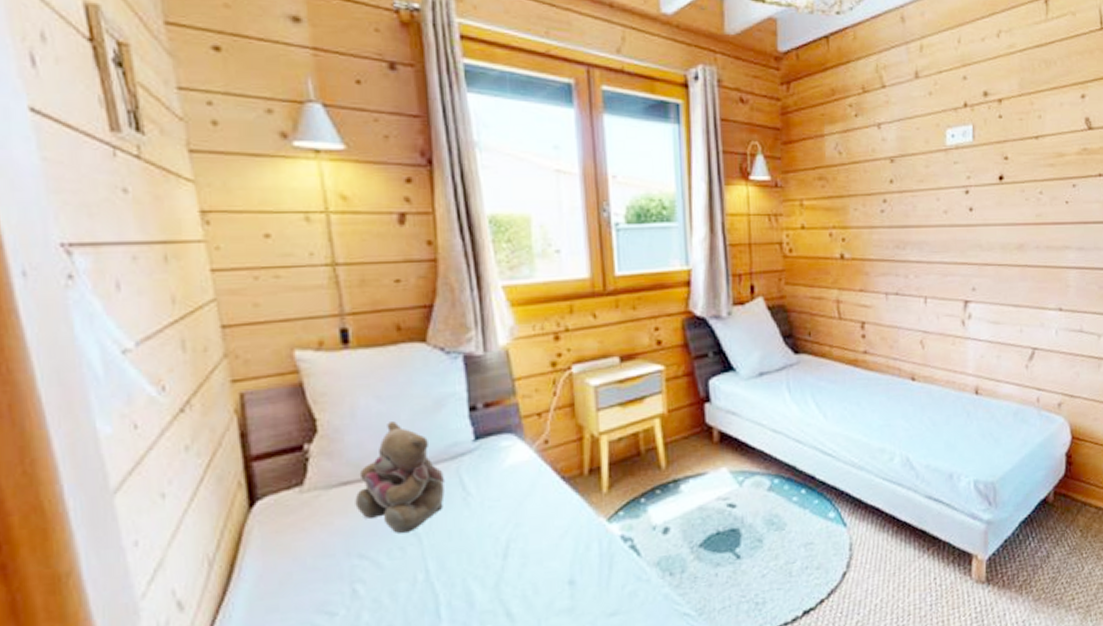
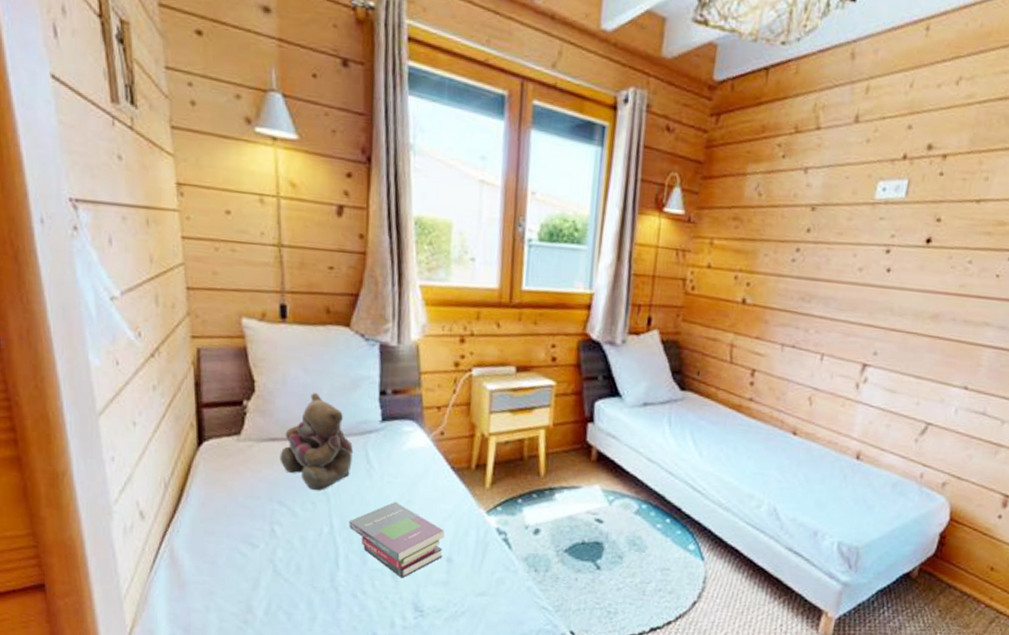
books: none [448,527,564,615] -> present [349,501,445,578]

